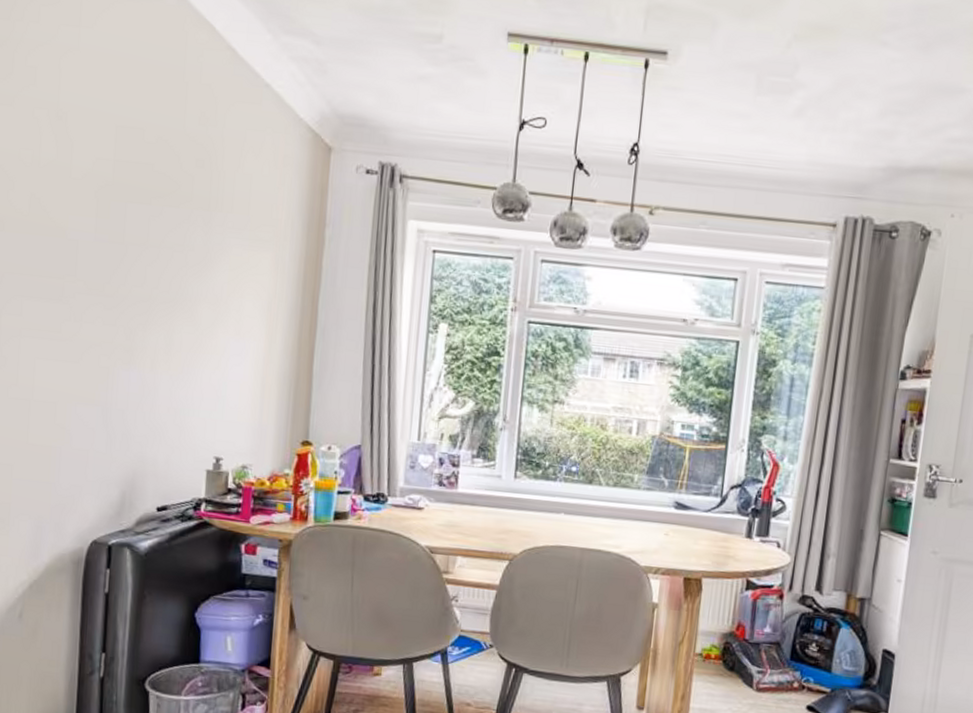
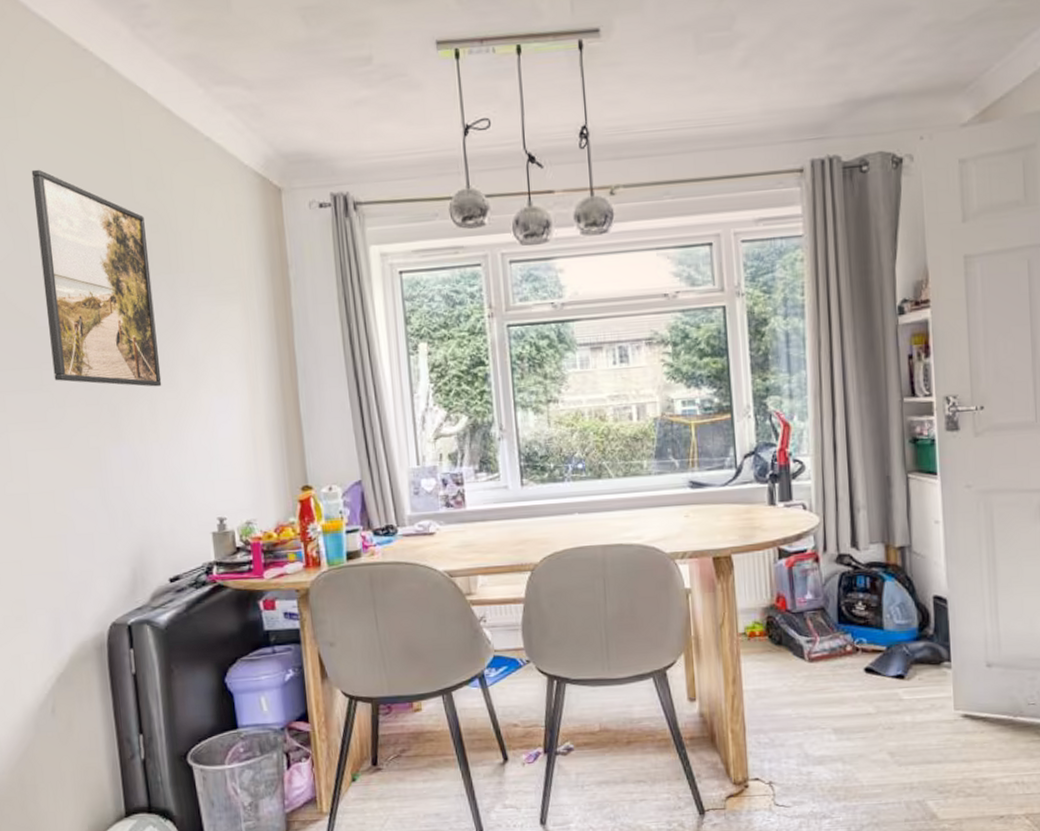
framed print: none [75,82,191,319] -> present [31,169,162,387]

